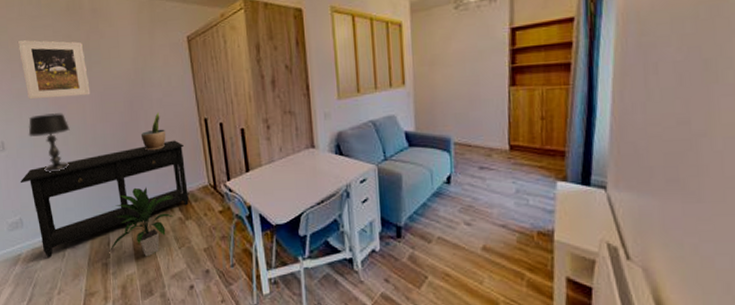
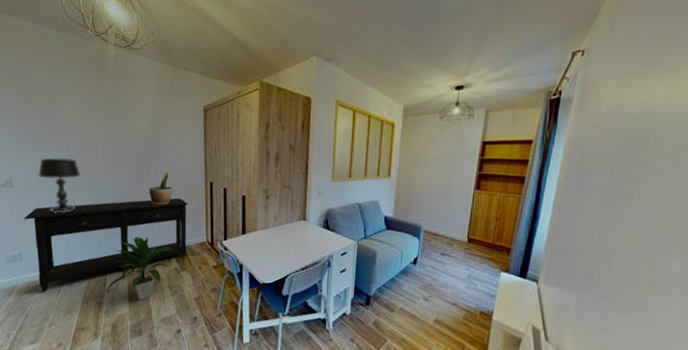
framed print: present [17,40,91,100] -> none [38,85,105,147]

